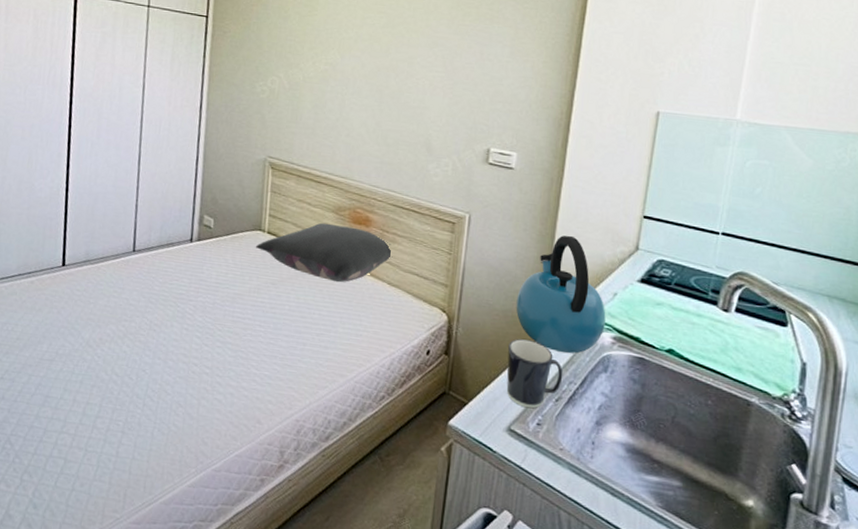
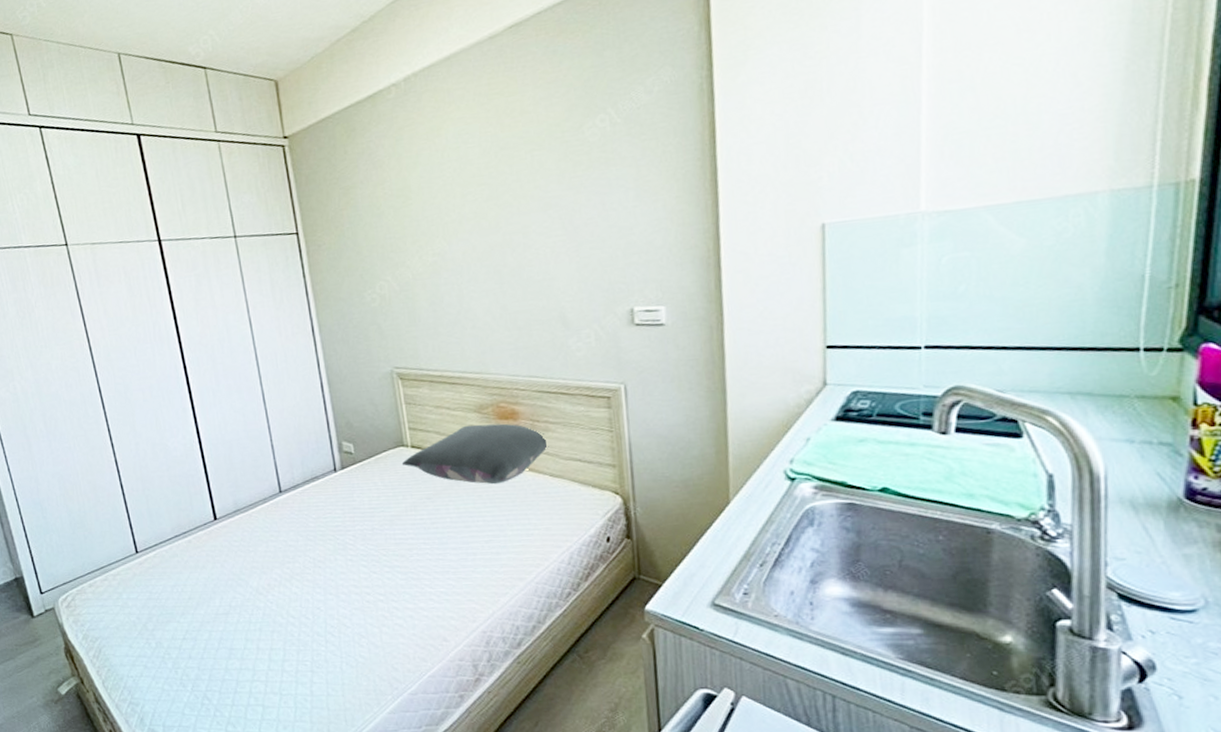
mug: present [506,338,563,409] -> none [696,506,764,579]
kettle: present [516,235,606,353] -> none [695,384,803,513]

